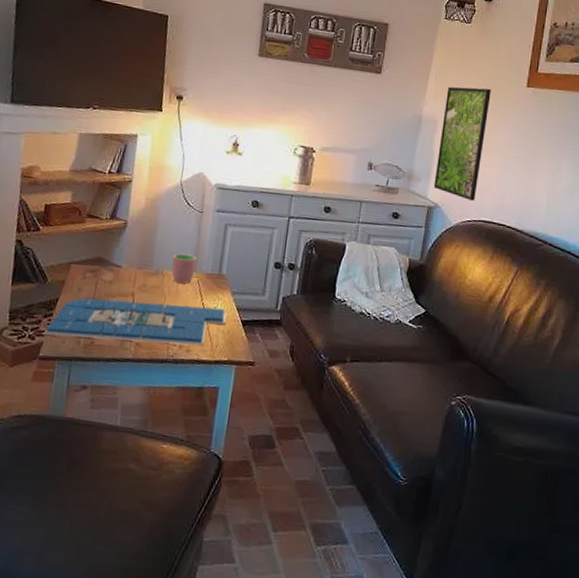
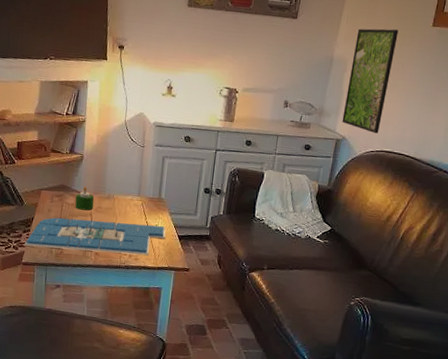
candle: none [113,259,139,290] -> present [75,186,95,211]
cup: present [171,253,197,284] -> none [121,181,140,206]

